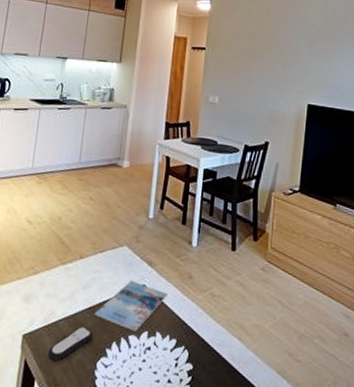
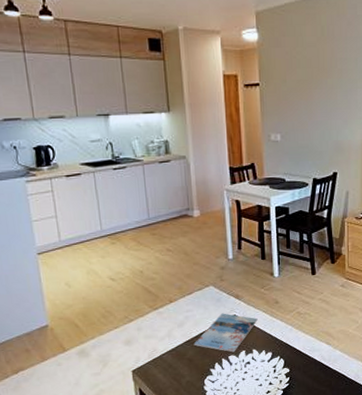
remote control: present [48,326,93,360] -> none [159,355,196,385]

